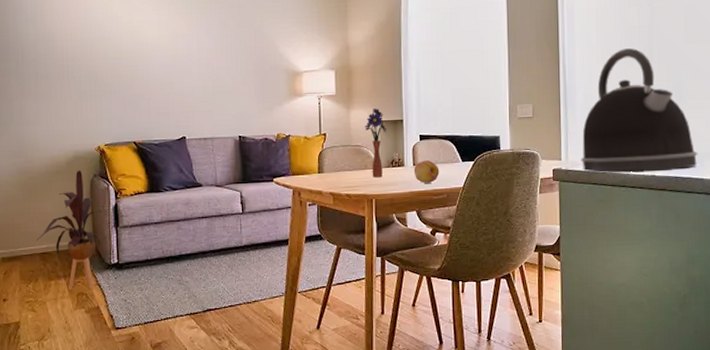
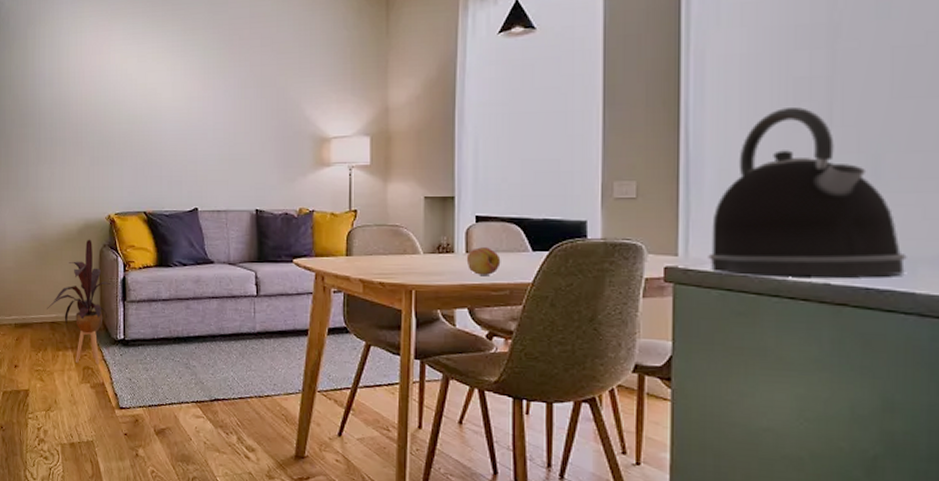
flower arrangement: present [365,107,386,178] -> none [405,181,432,265]

